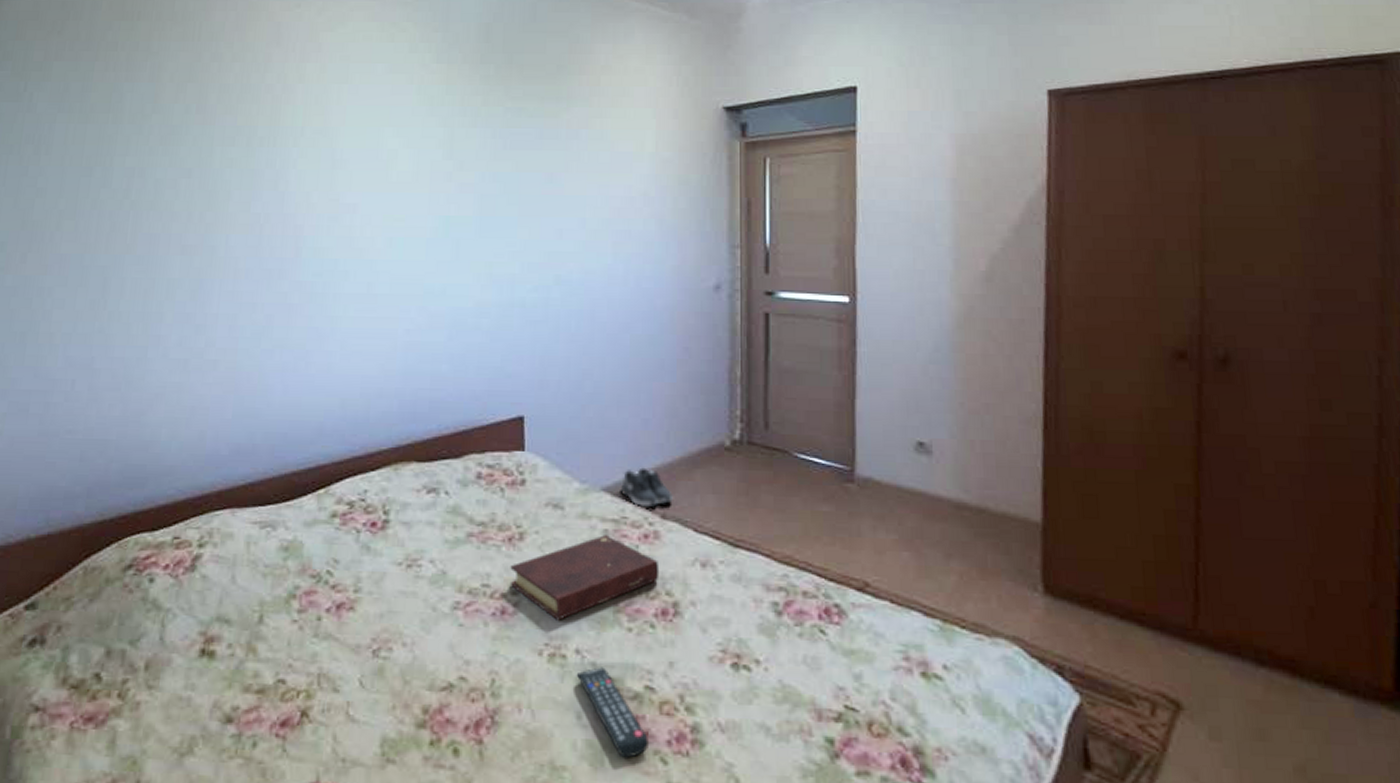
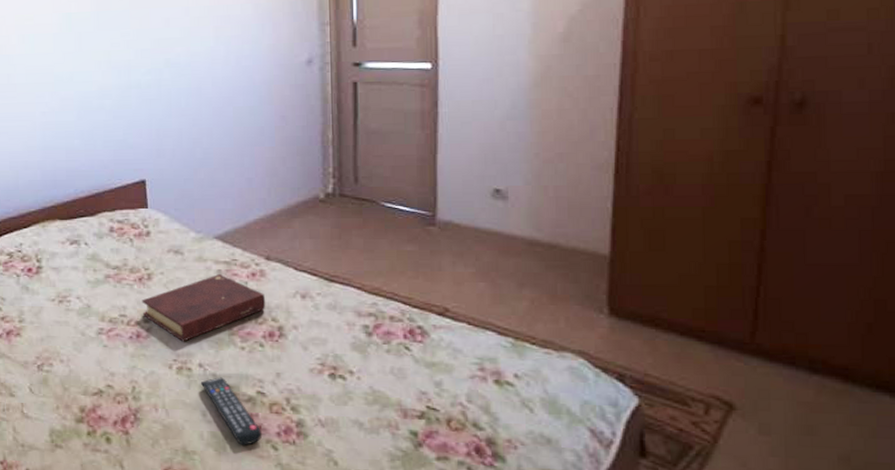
sneaker: present [621,467,674,508] -> none [231,218,276,252]

